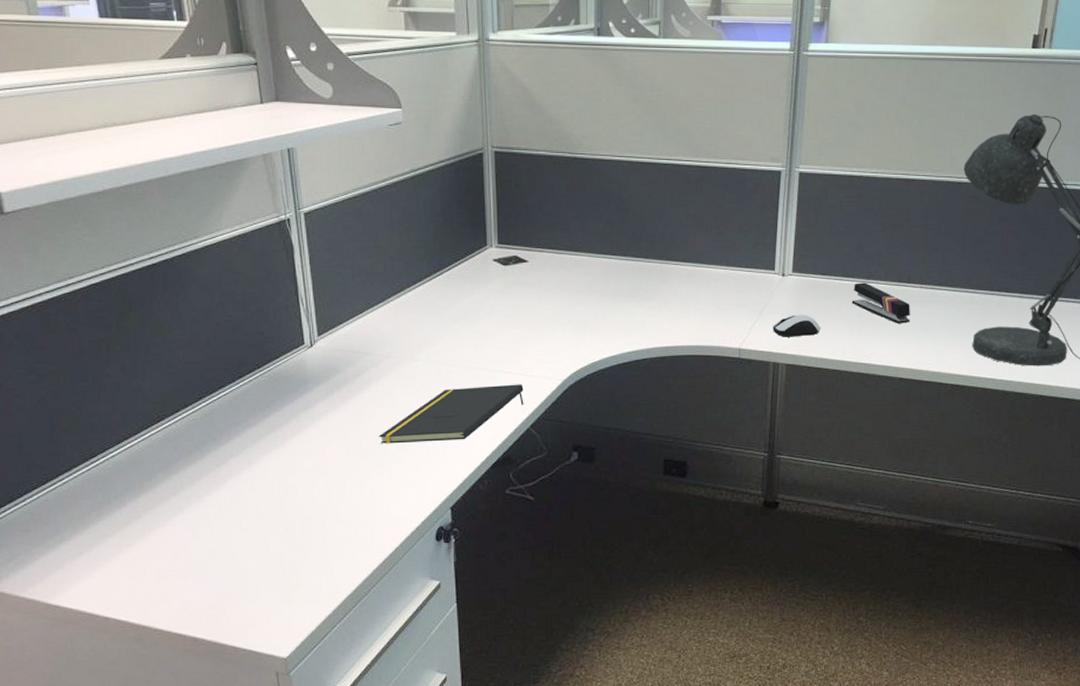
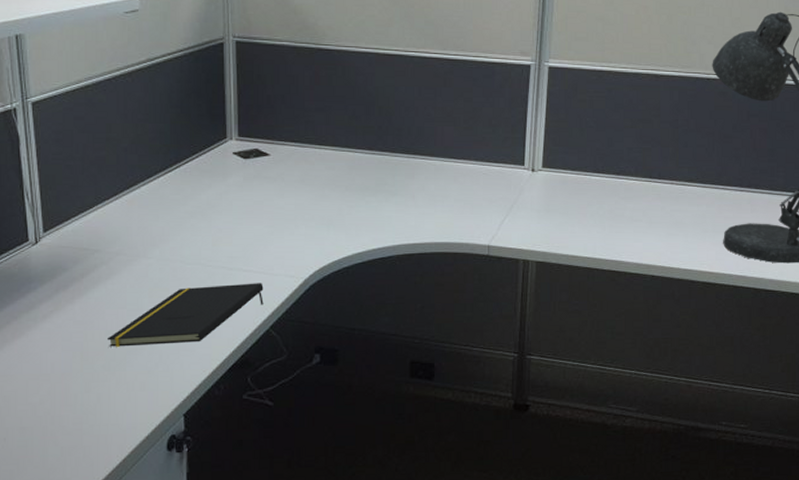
computer mouse: present [773,315,821,337] -> none [522,211,572,234]
stapler: present [852,282,911,323] -> none [602,178,662,220]

